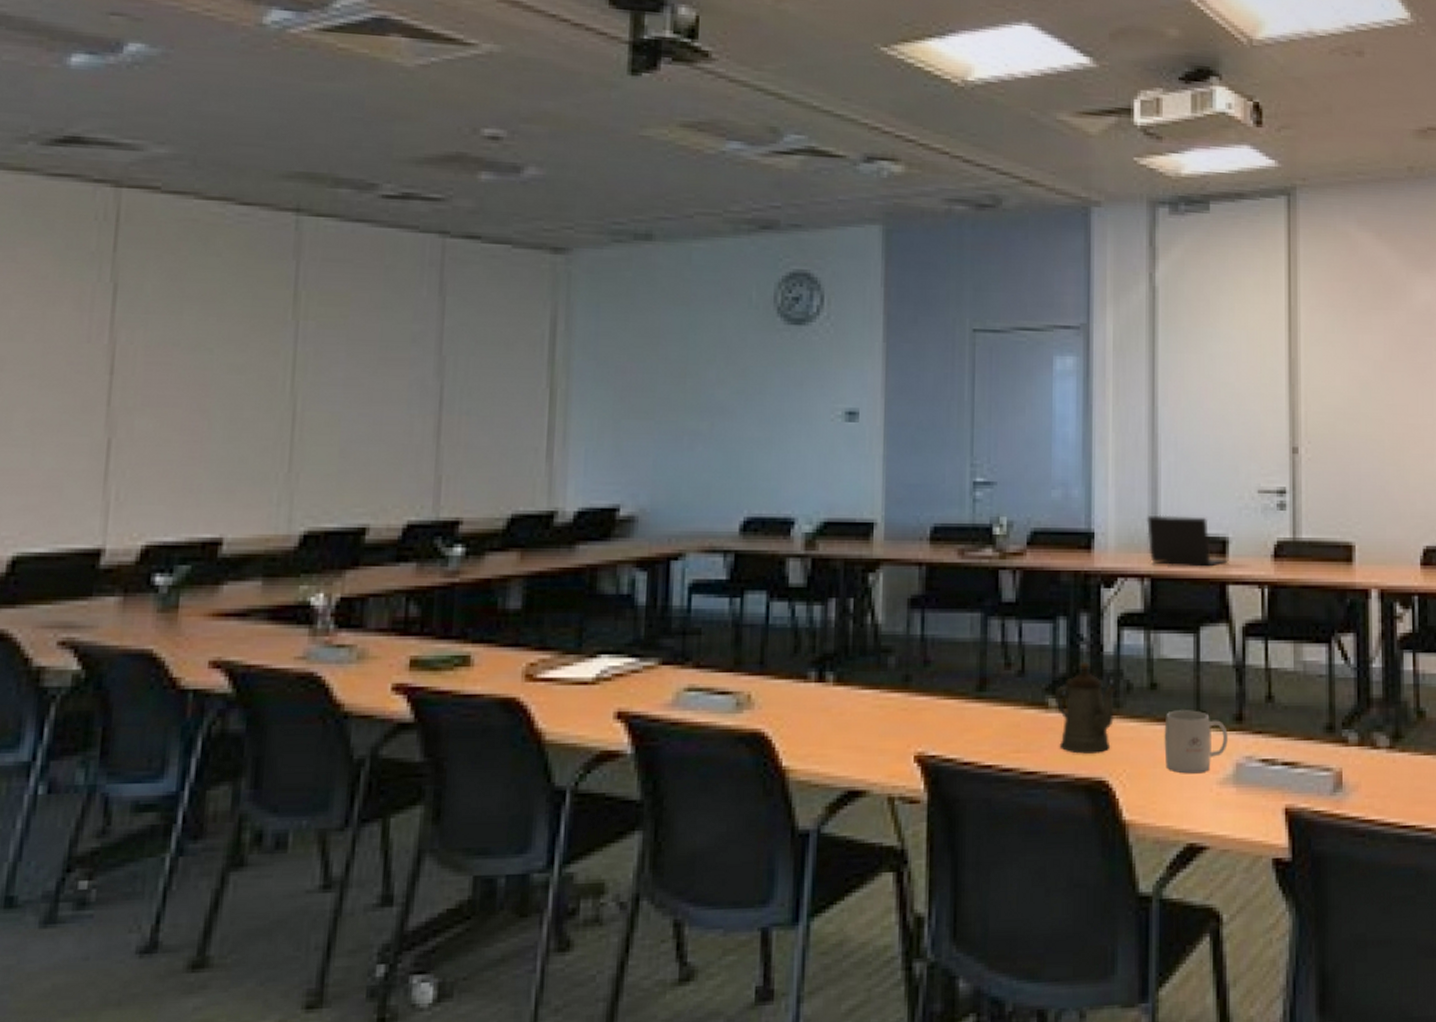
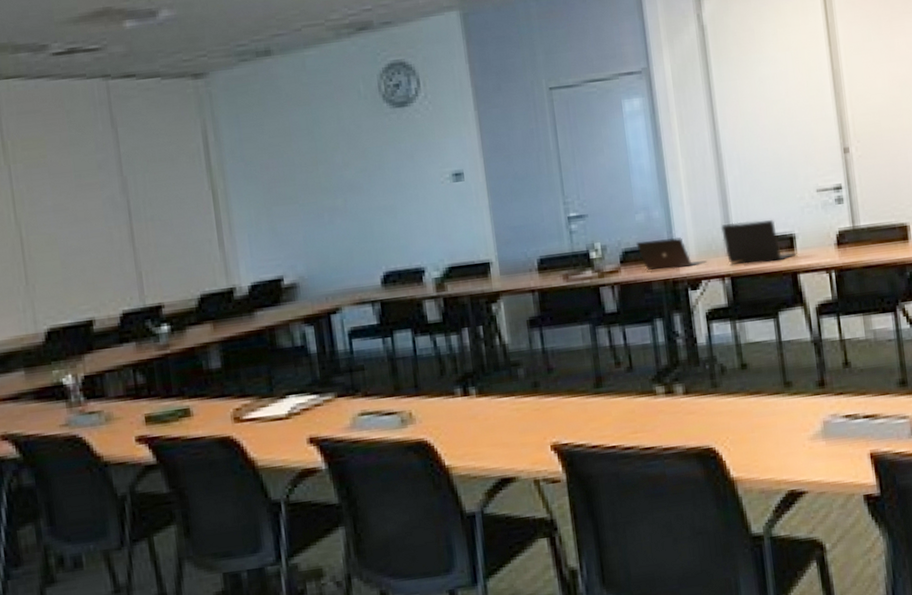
laptop: none [1048,522,1126,560] -> present [636,237,707,270]
coffee pot: present [1054,662,1117,754] -> none [660,353,714,429]
mug: present [1164,710,1228,774] -> none [757,382,814,435]

